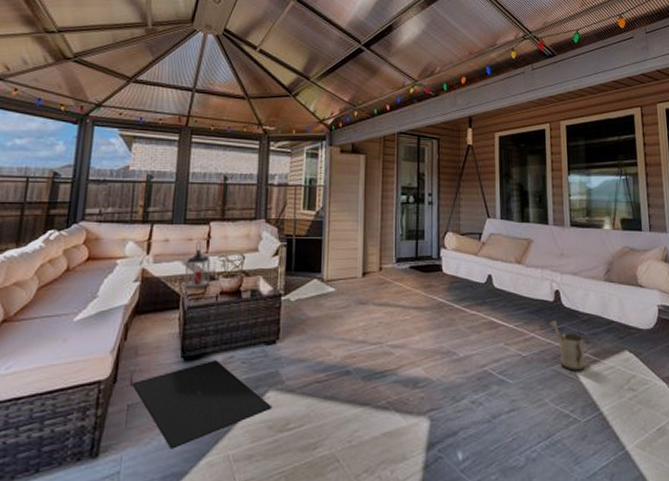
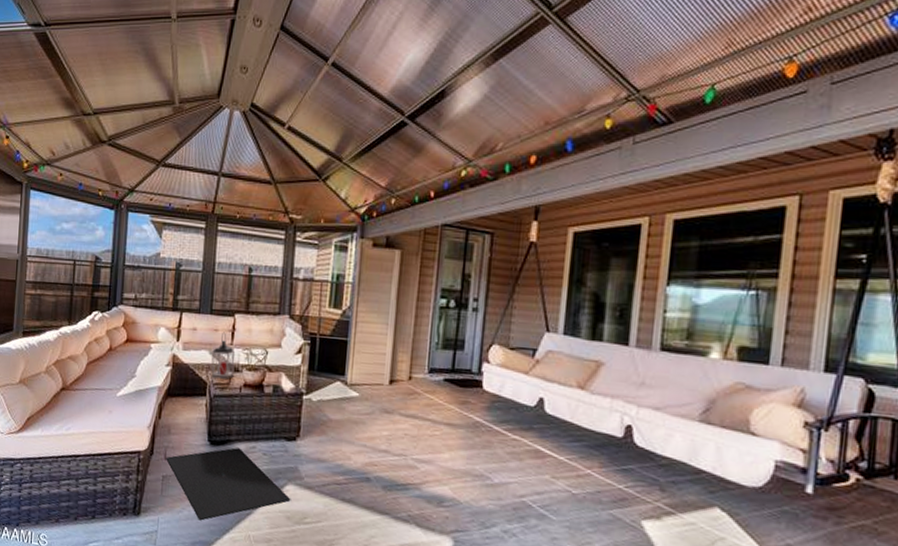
watering can: present [547,321,584,372] -> none [610,459,657,523]

